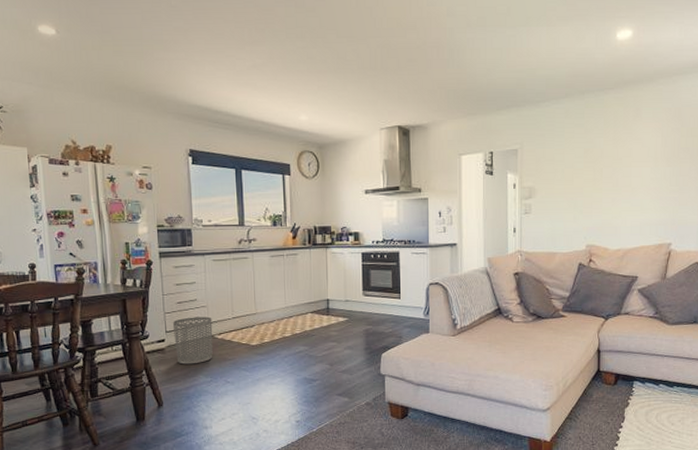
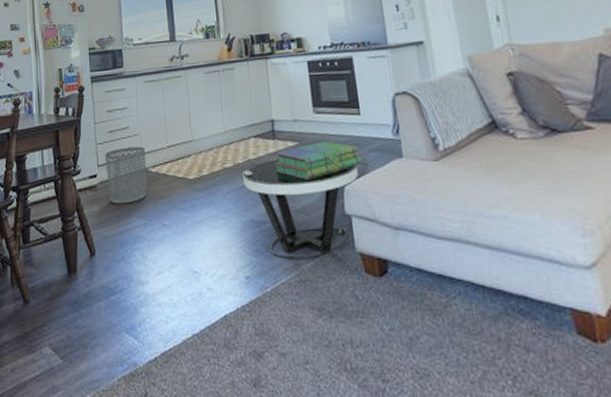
side table: none [299,331,394,408] -> present [243,159,359,260]
stack of books: none [327,318,398,348] -> present [274,141,362,180]

